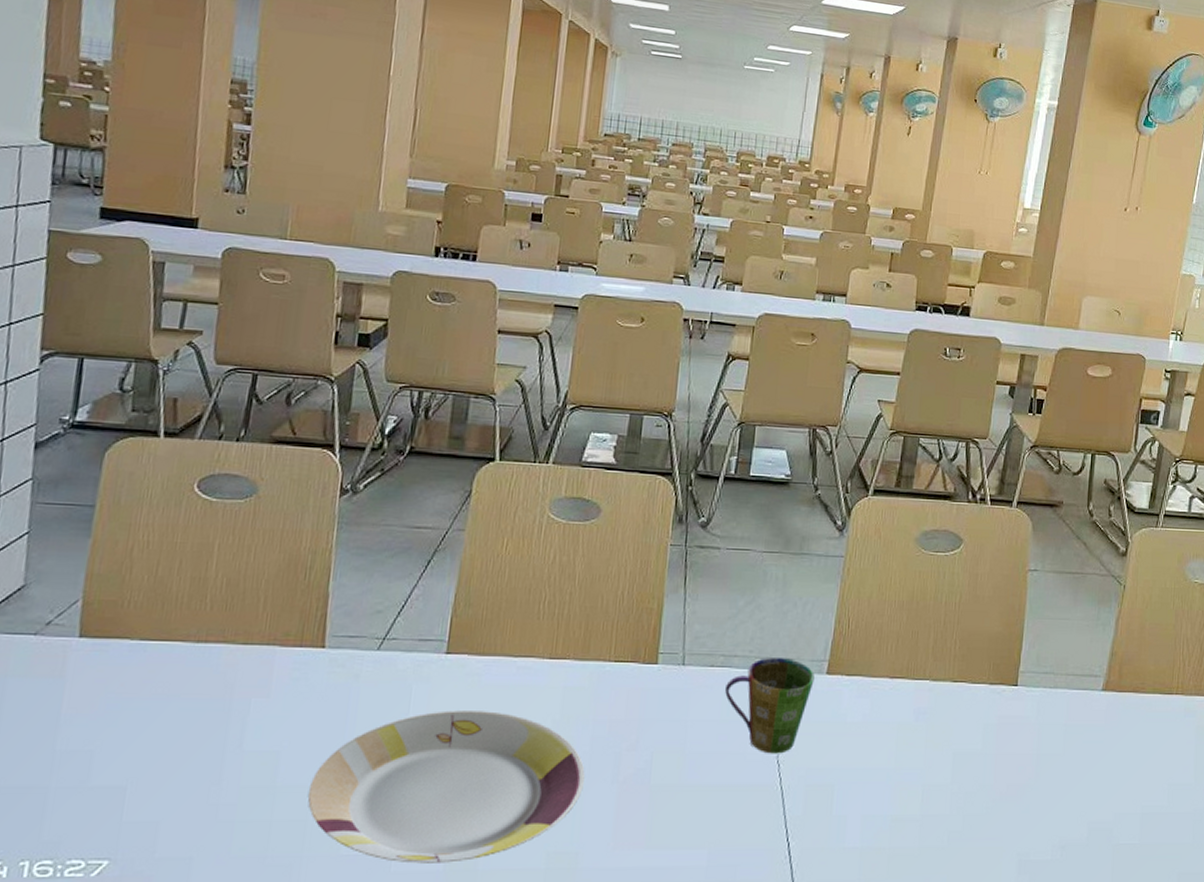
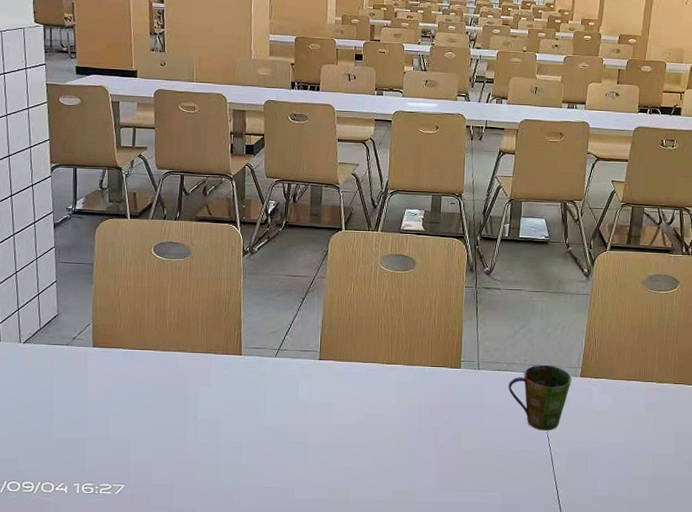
plate: present [307,710,585,864] -> none [239,397,416,495]

